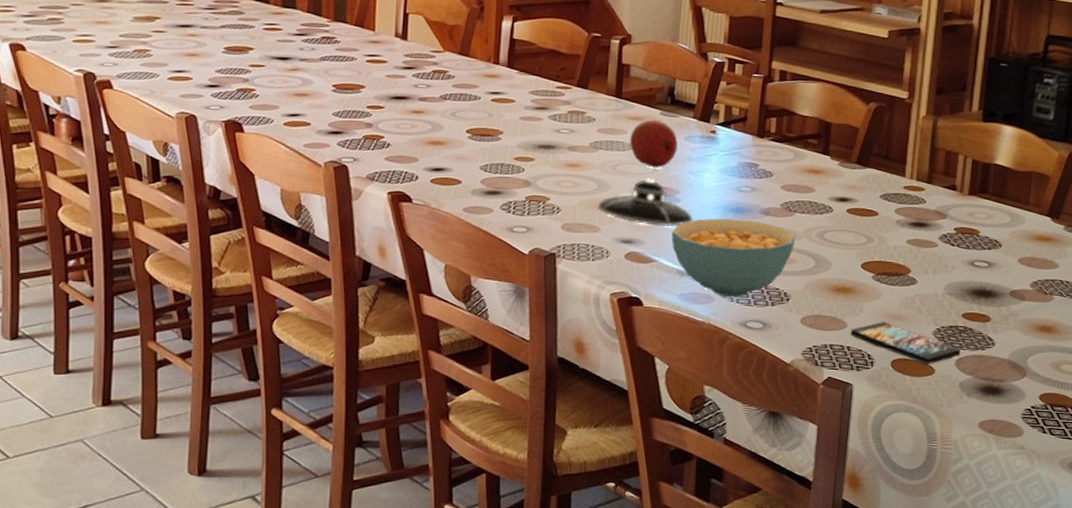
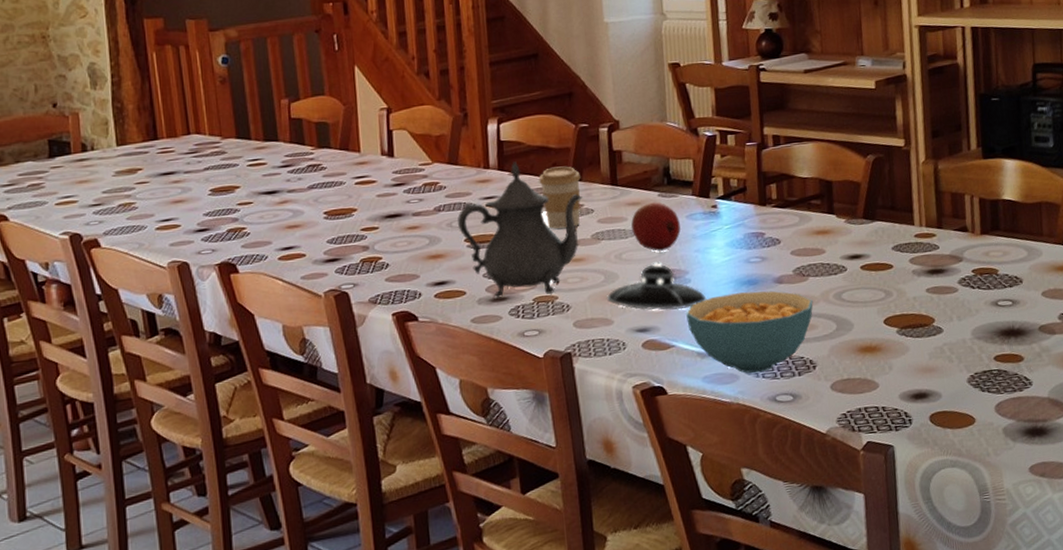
teapot: none [462,61,586,194] -> present [458,161,583,299]
coffee cup: none [546,71,587,133] -> present [539,166,581,229]
smartphone: present [851,322,961,365] -> none [883,376,999,415]

